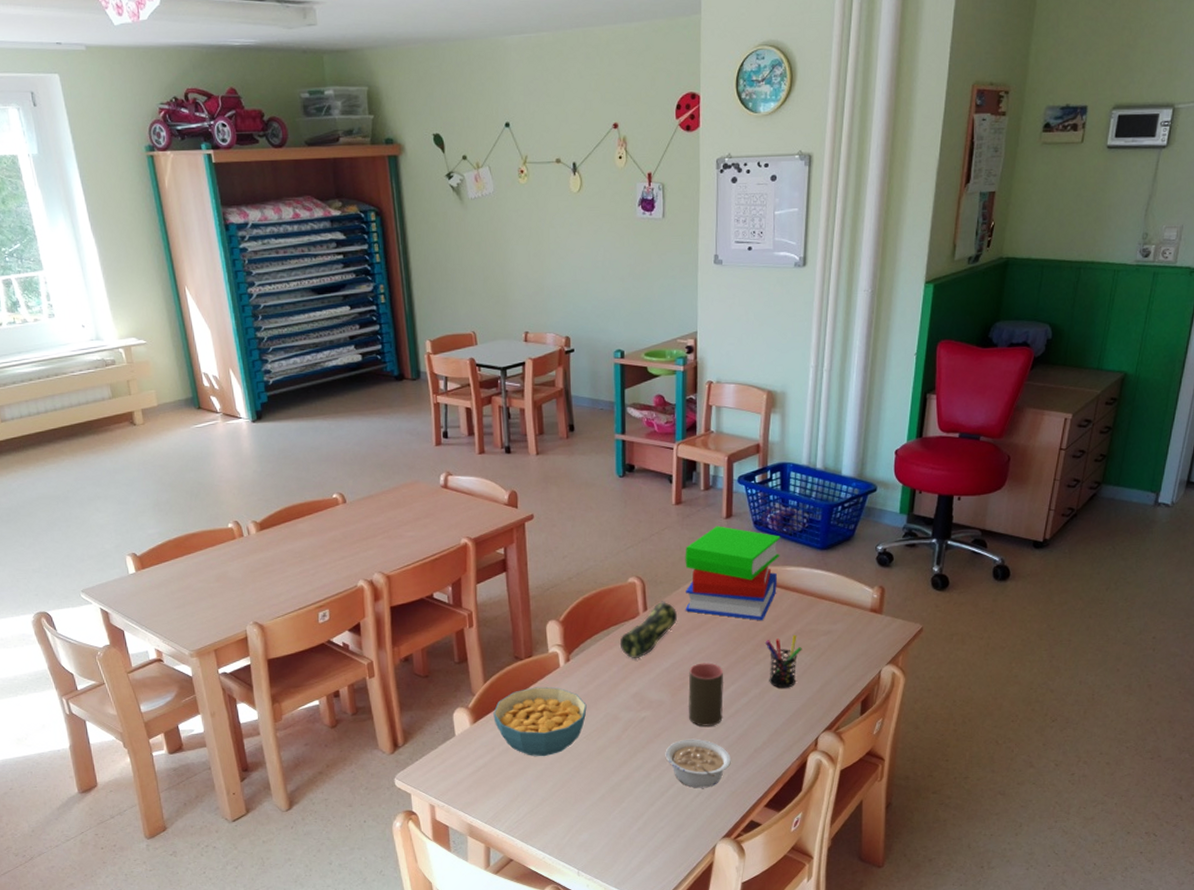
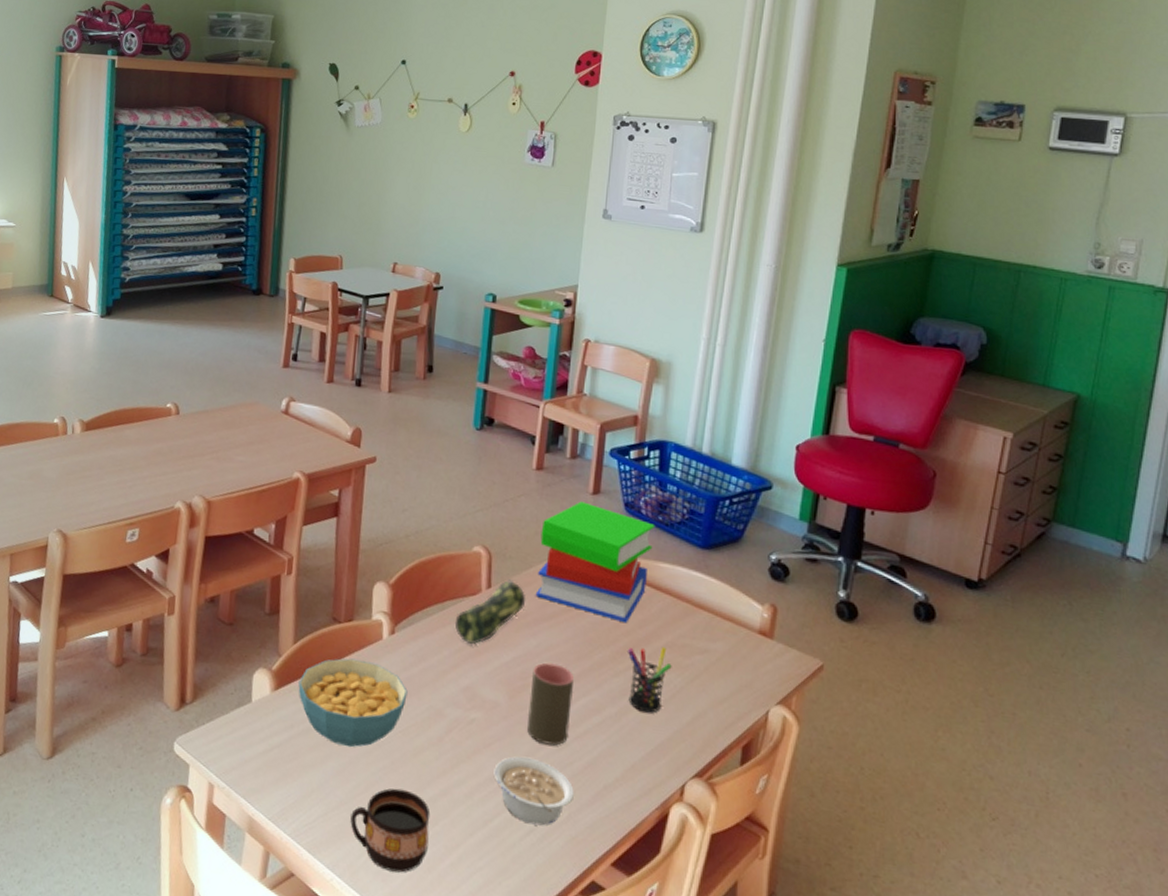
cup: none [552,781,618,843] -> present [350,788,431,873]

